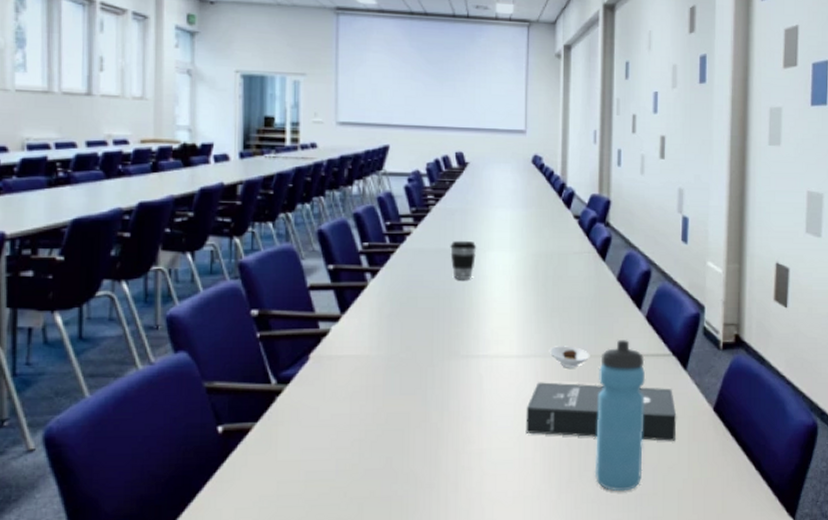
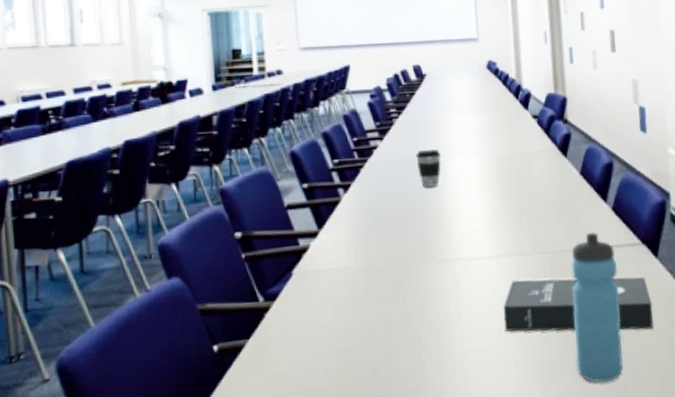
saucer: present [549,346,590,368] -> none [520,243,561,265]

